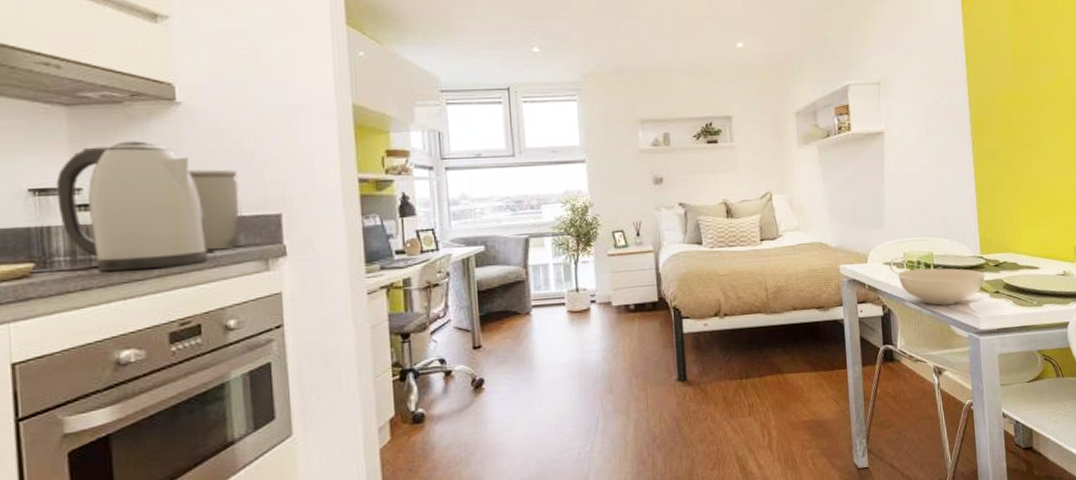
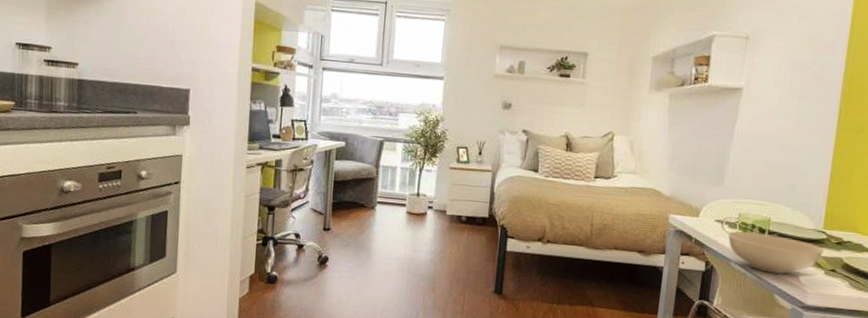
kettle: present [56,141,208,272] -> none [34,13,133,122]
canister: present [187,169,245,251] -> none [125,43,162,113]

